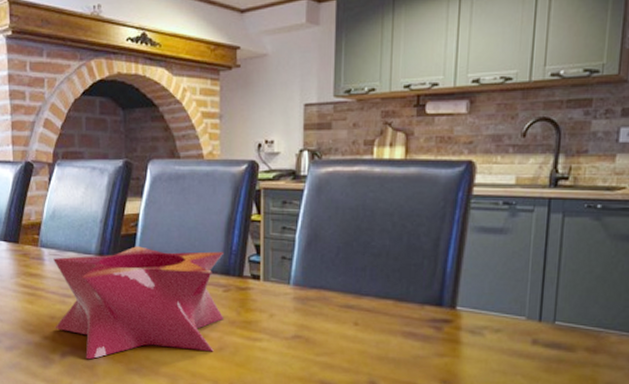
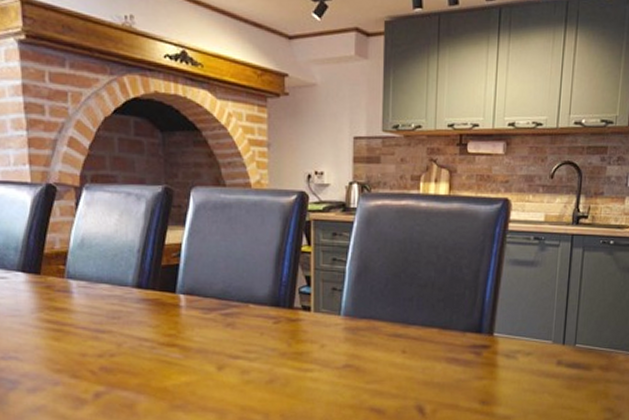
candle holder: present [53,246,223,360] -> none [83,278,273,398]

